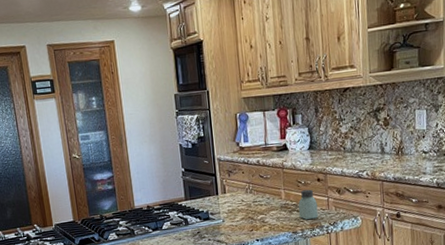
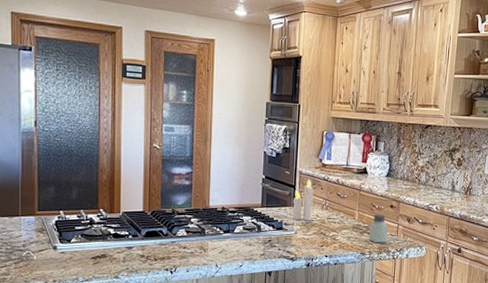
candle: none [215,165,238,208] -> present [292,179,314,221]

